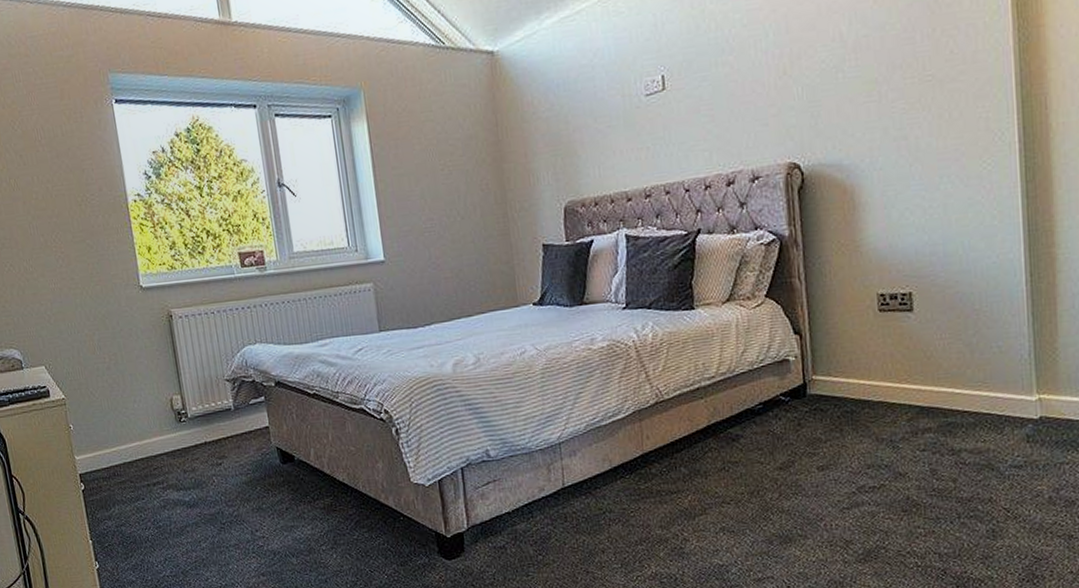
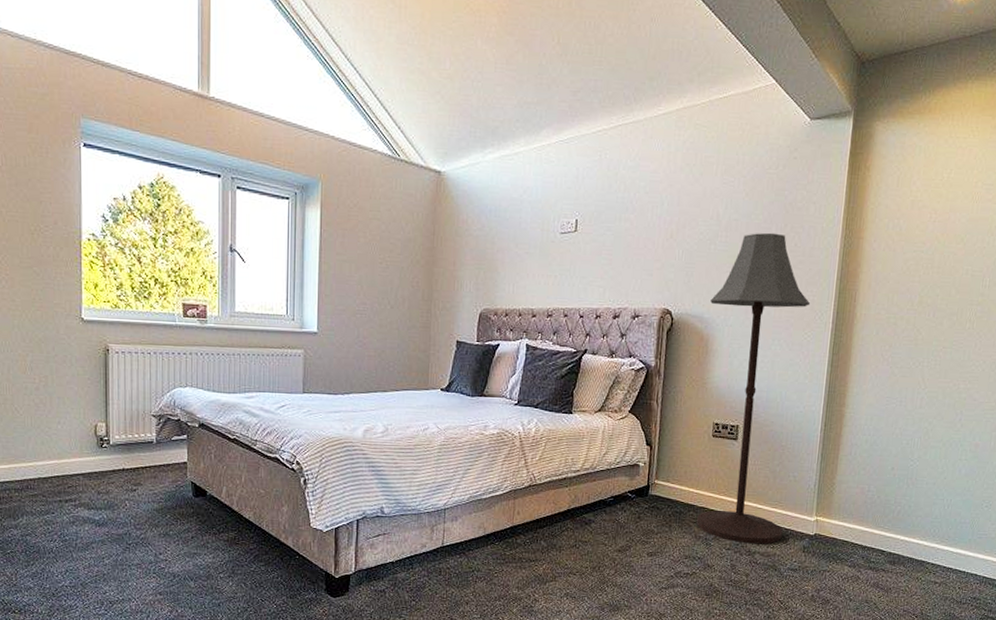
floor lamp: none [848,41,995,441] -> present [697,232,811,545]

